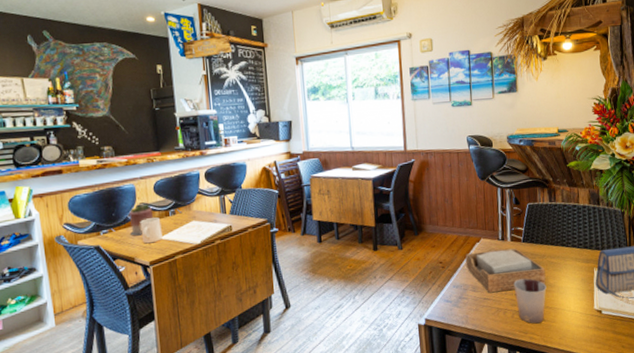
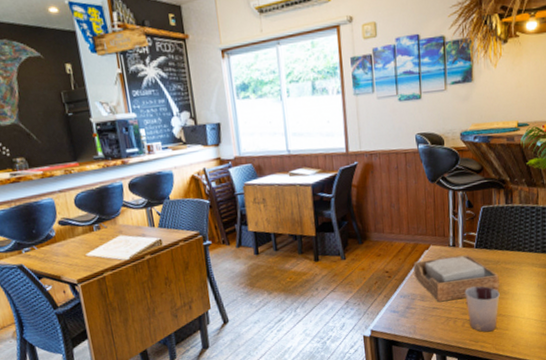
succulent planter: present [128,203,154,236] -> none [50,218,77,253]
cup: present [140,217,163,244] -> none [63,233,89,261]

